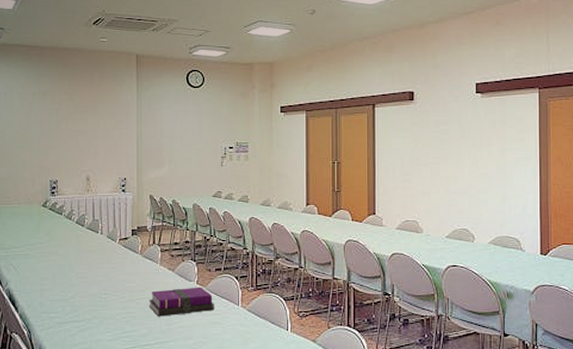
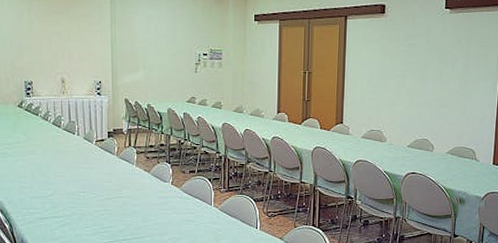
hardback book: present [148,287,215,317] -> none [125,187,189,214]

